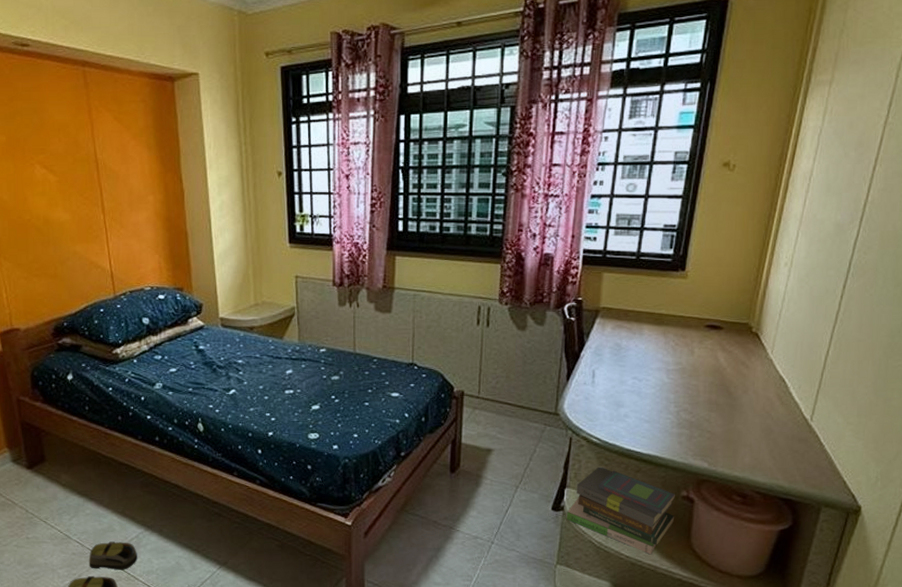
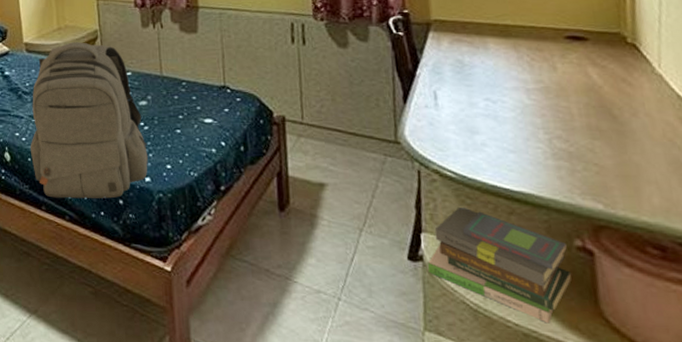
backpack: none [223,318,337,465] -> present [30,42,148,199]

